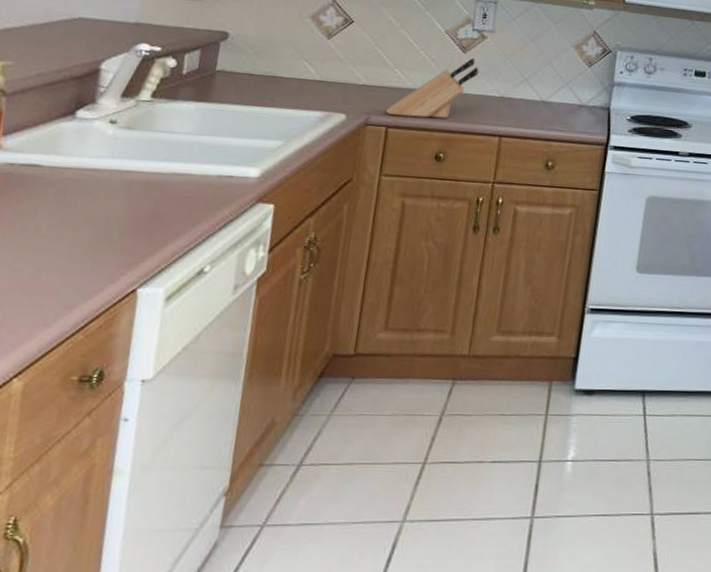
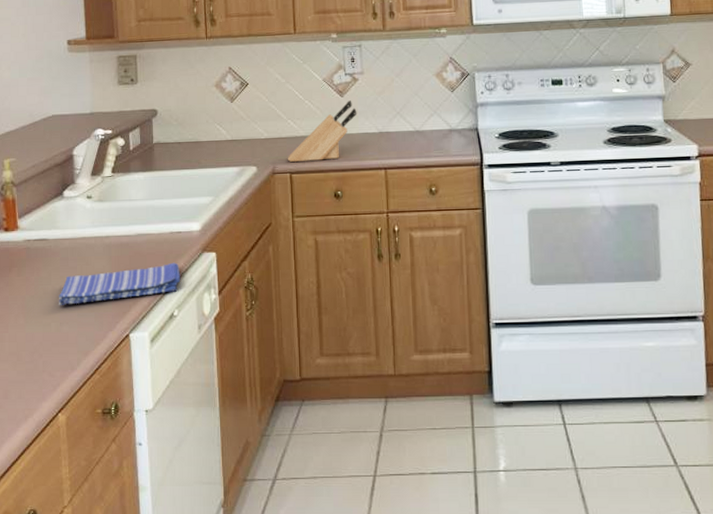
dish towel: none [41,210,223,249] -> present [59,262,181,306]

